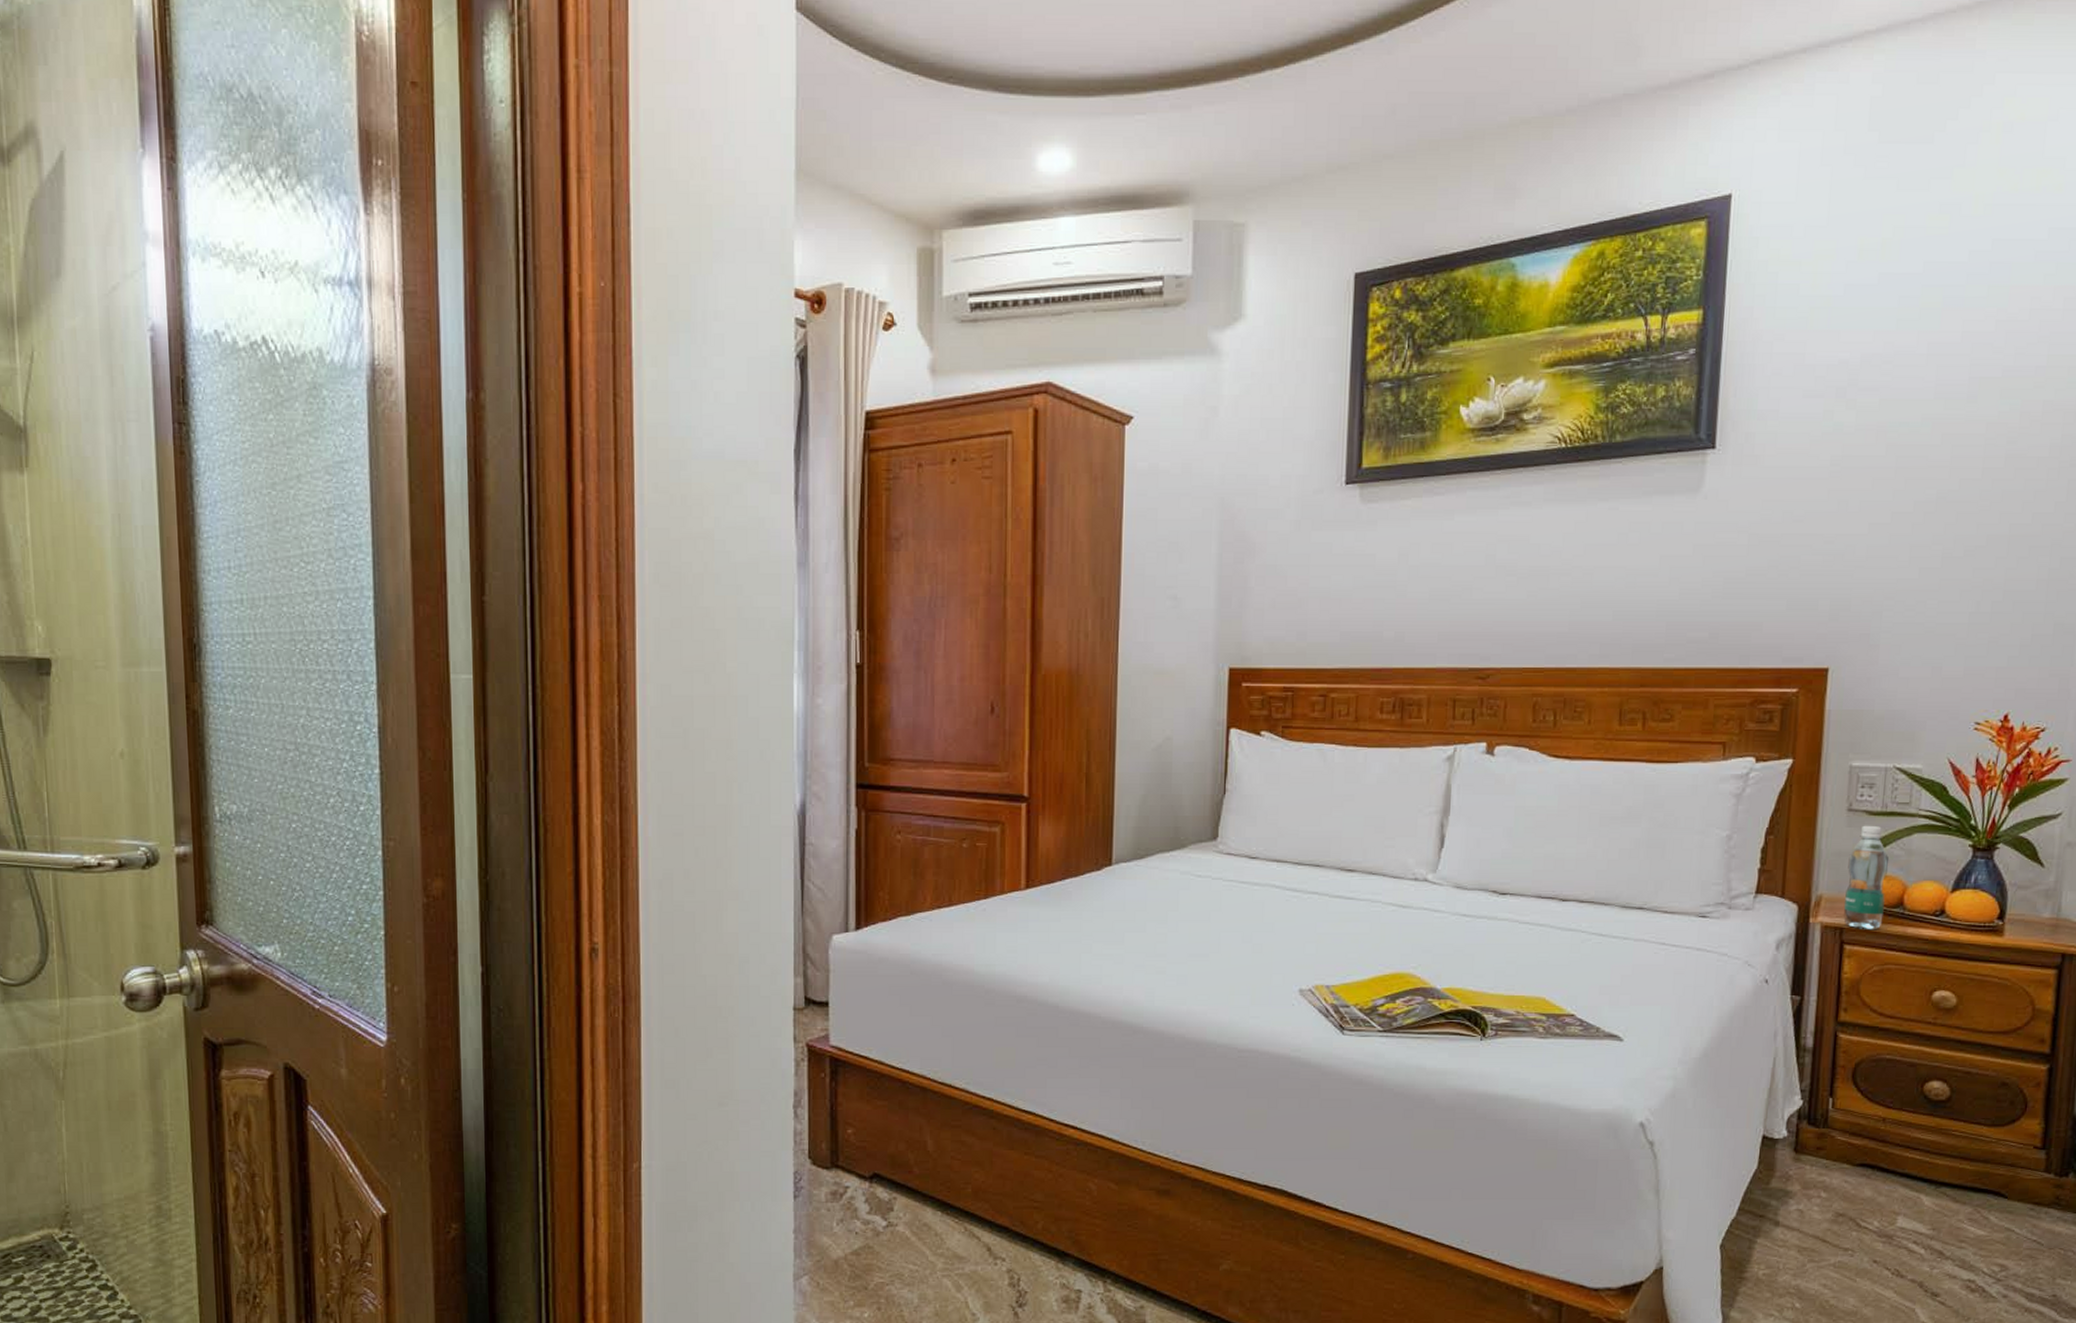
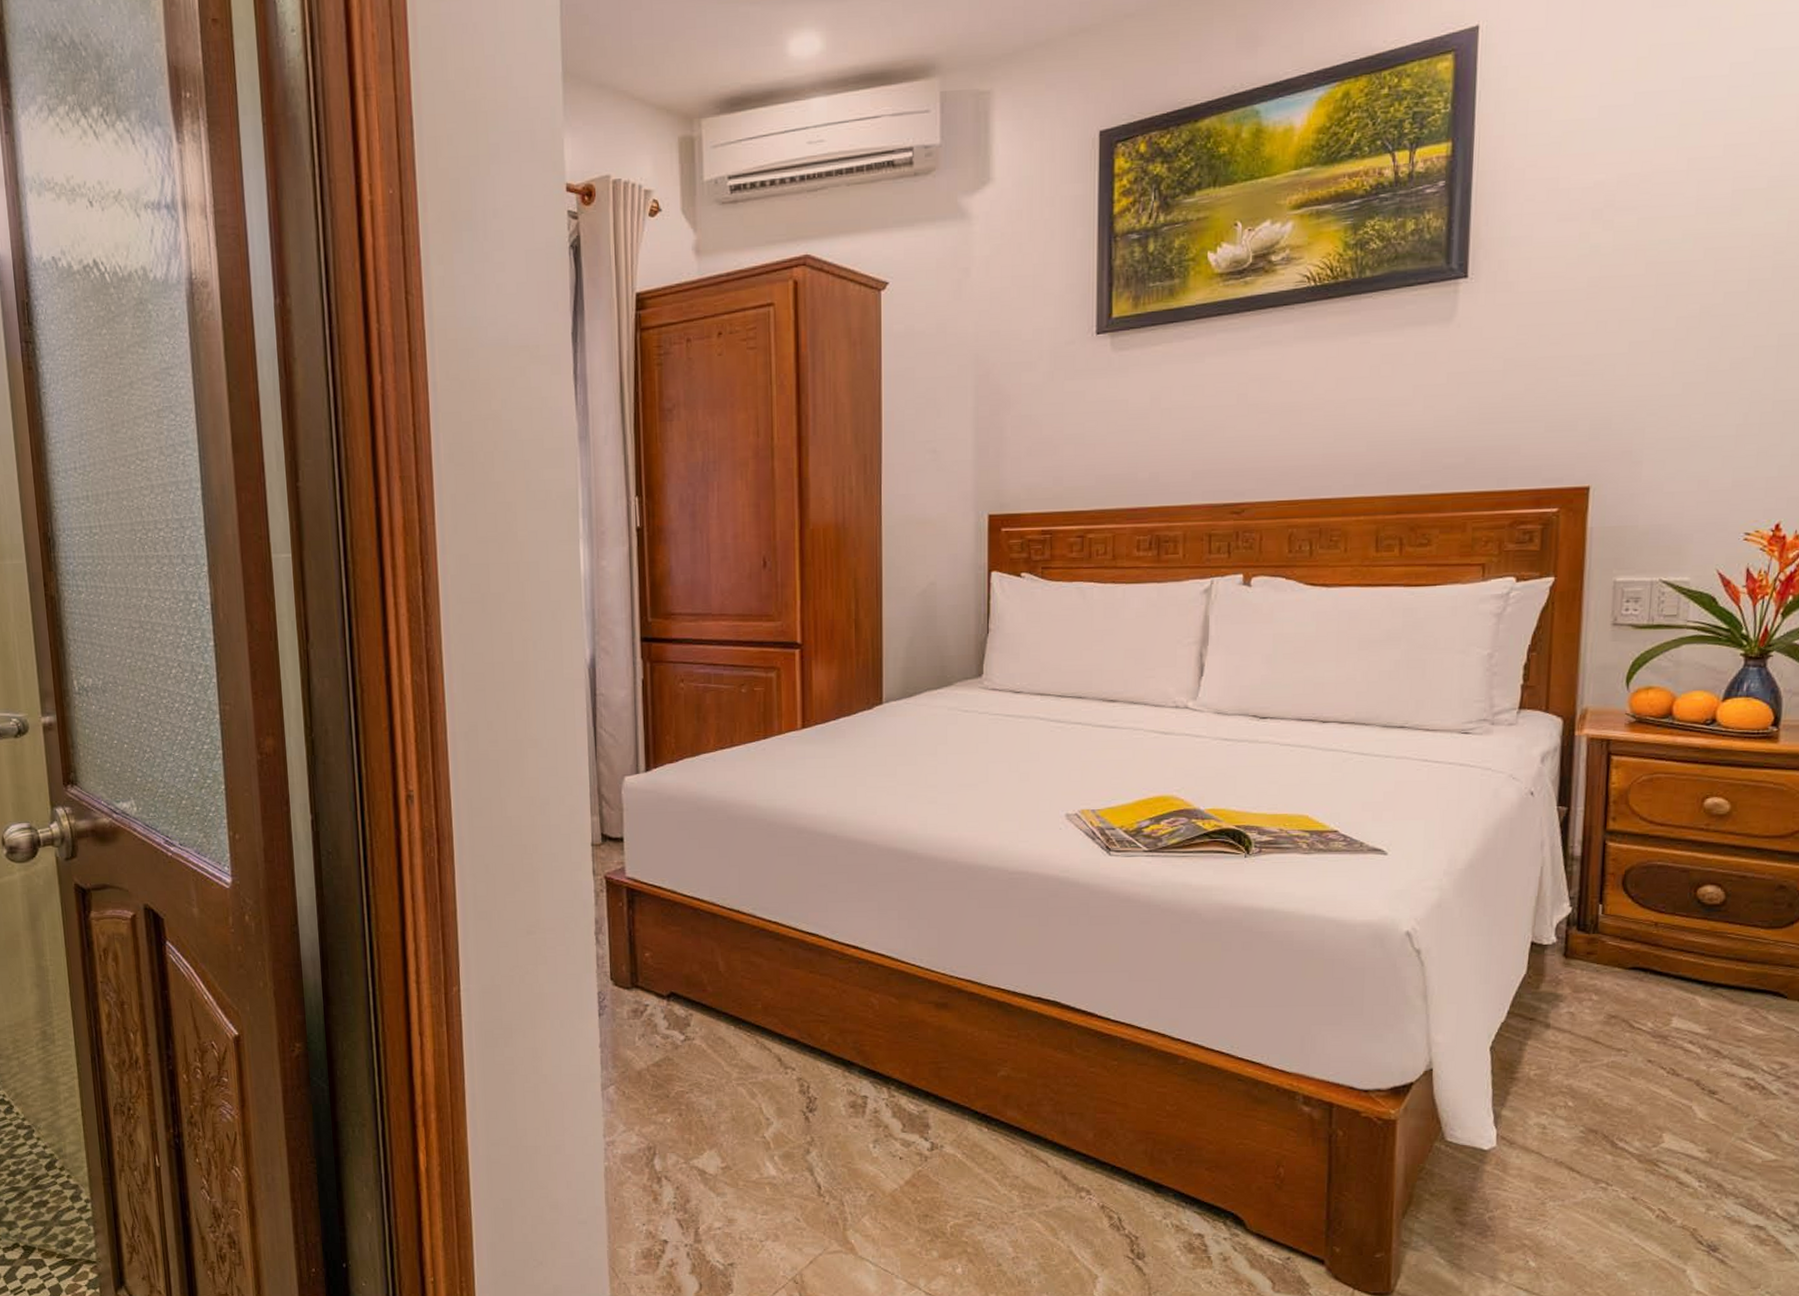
bottle: present [1843,825,1890,929] -> none [1610,638,1657,740]

